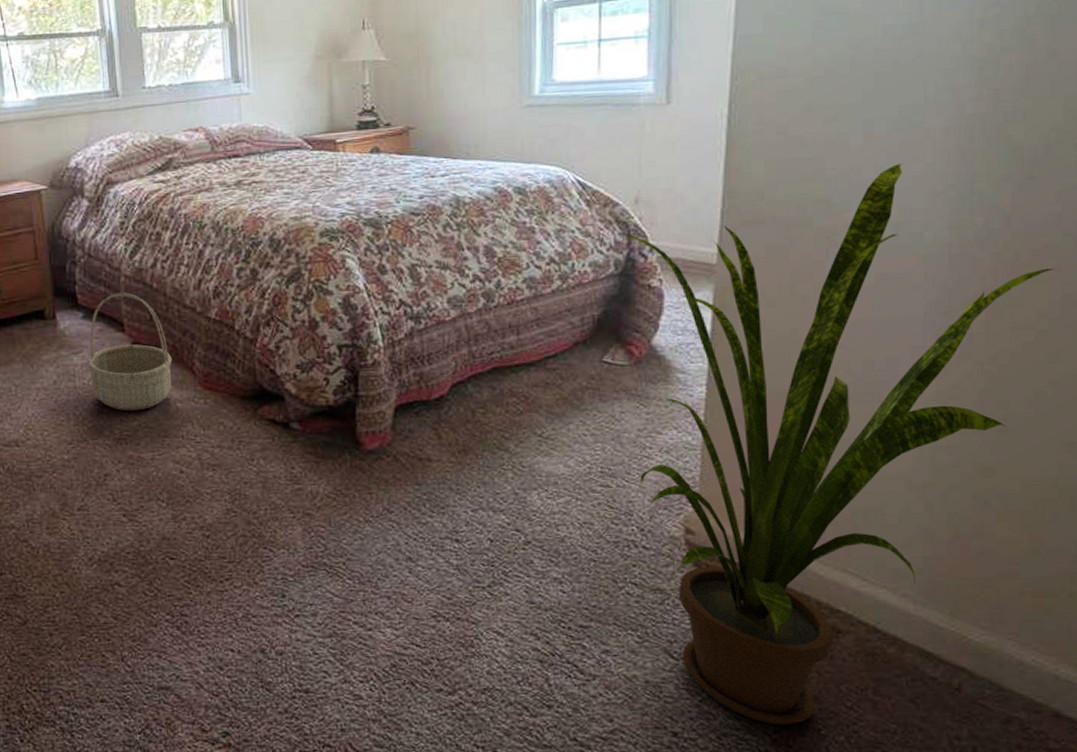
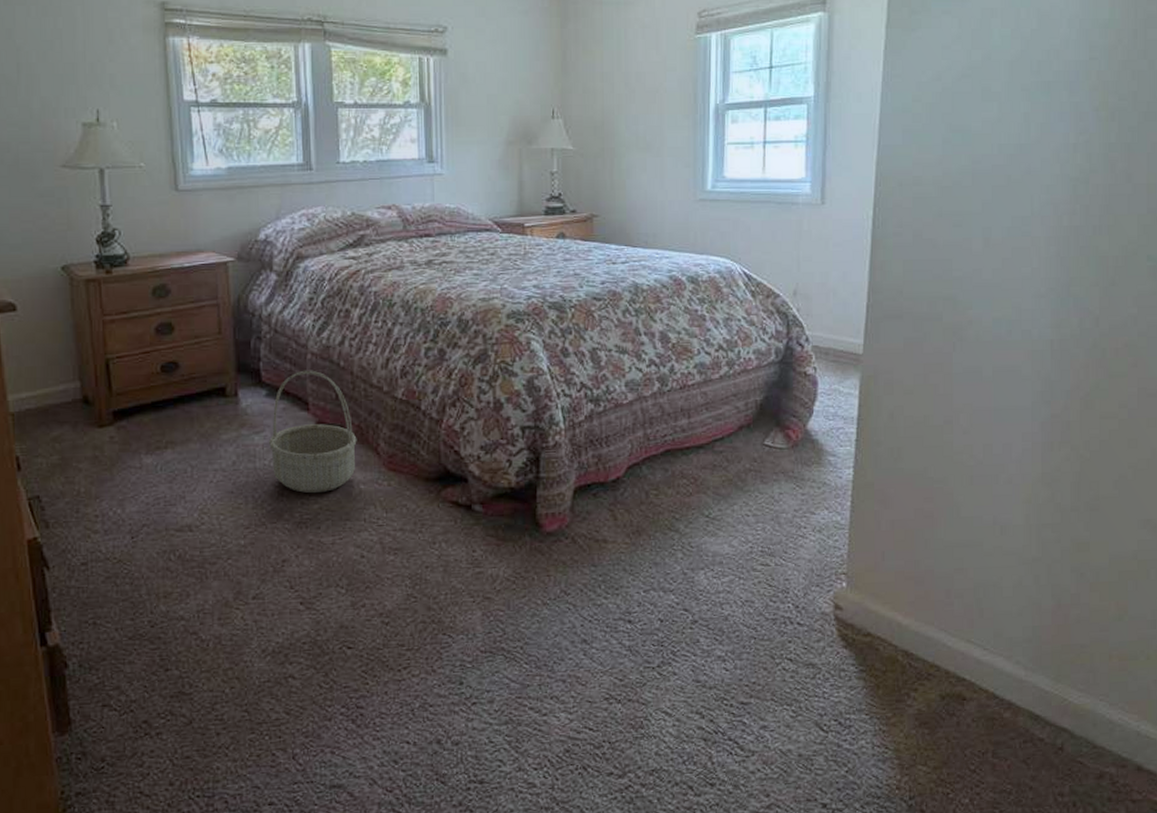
house plant: present [619,164,1055,725] -> none [780,268,1133,792]

